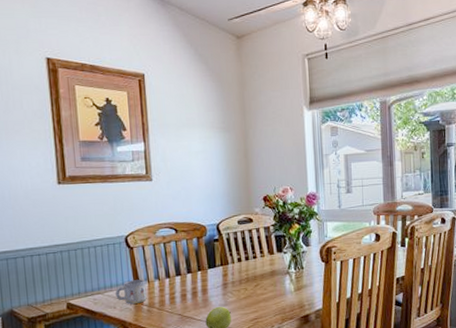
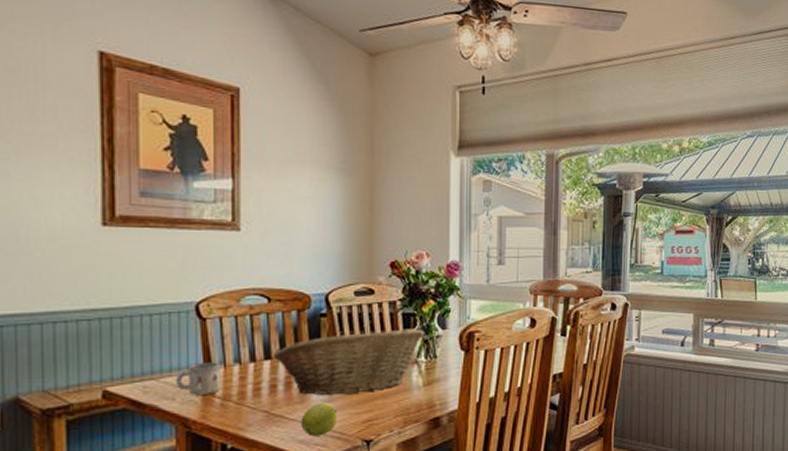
fruit basket: none [182,246,293,302] -> present [274,327,425,396]

